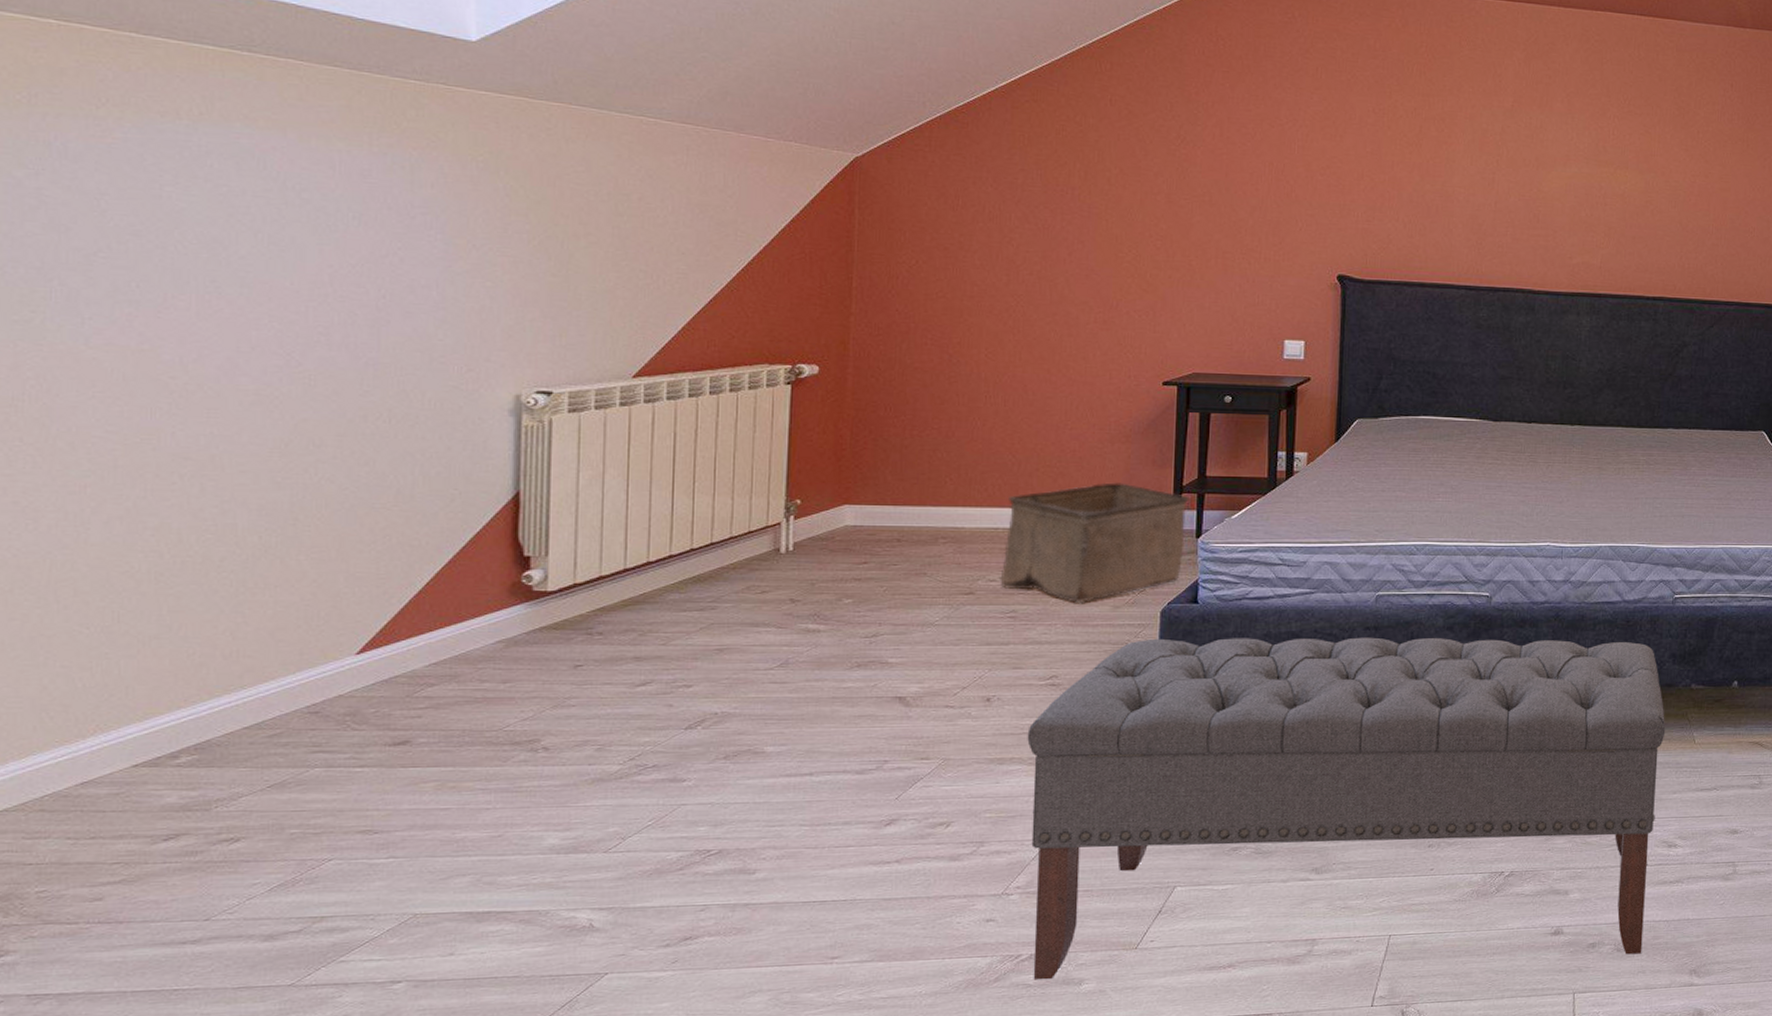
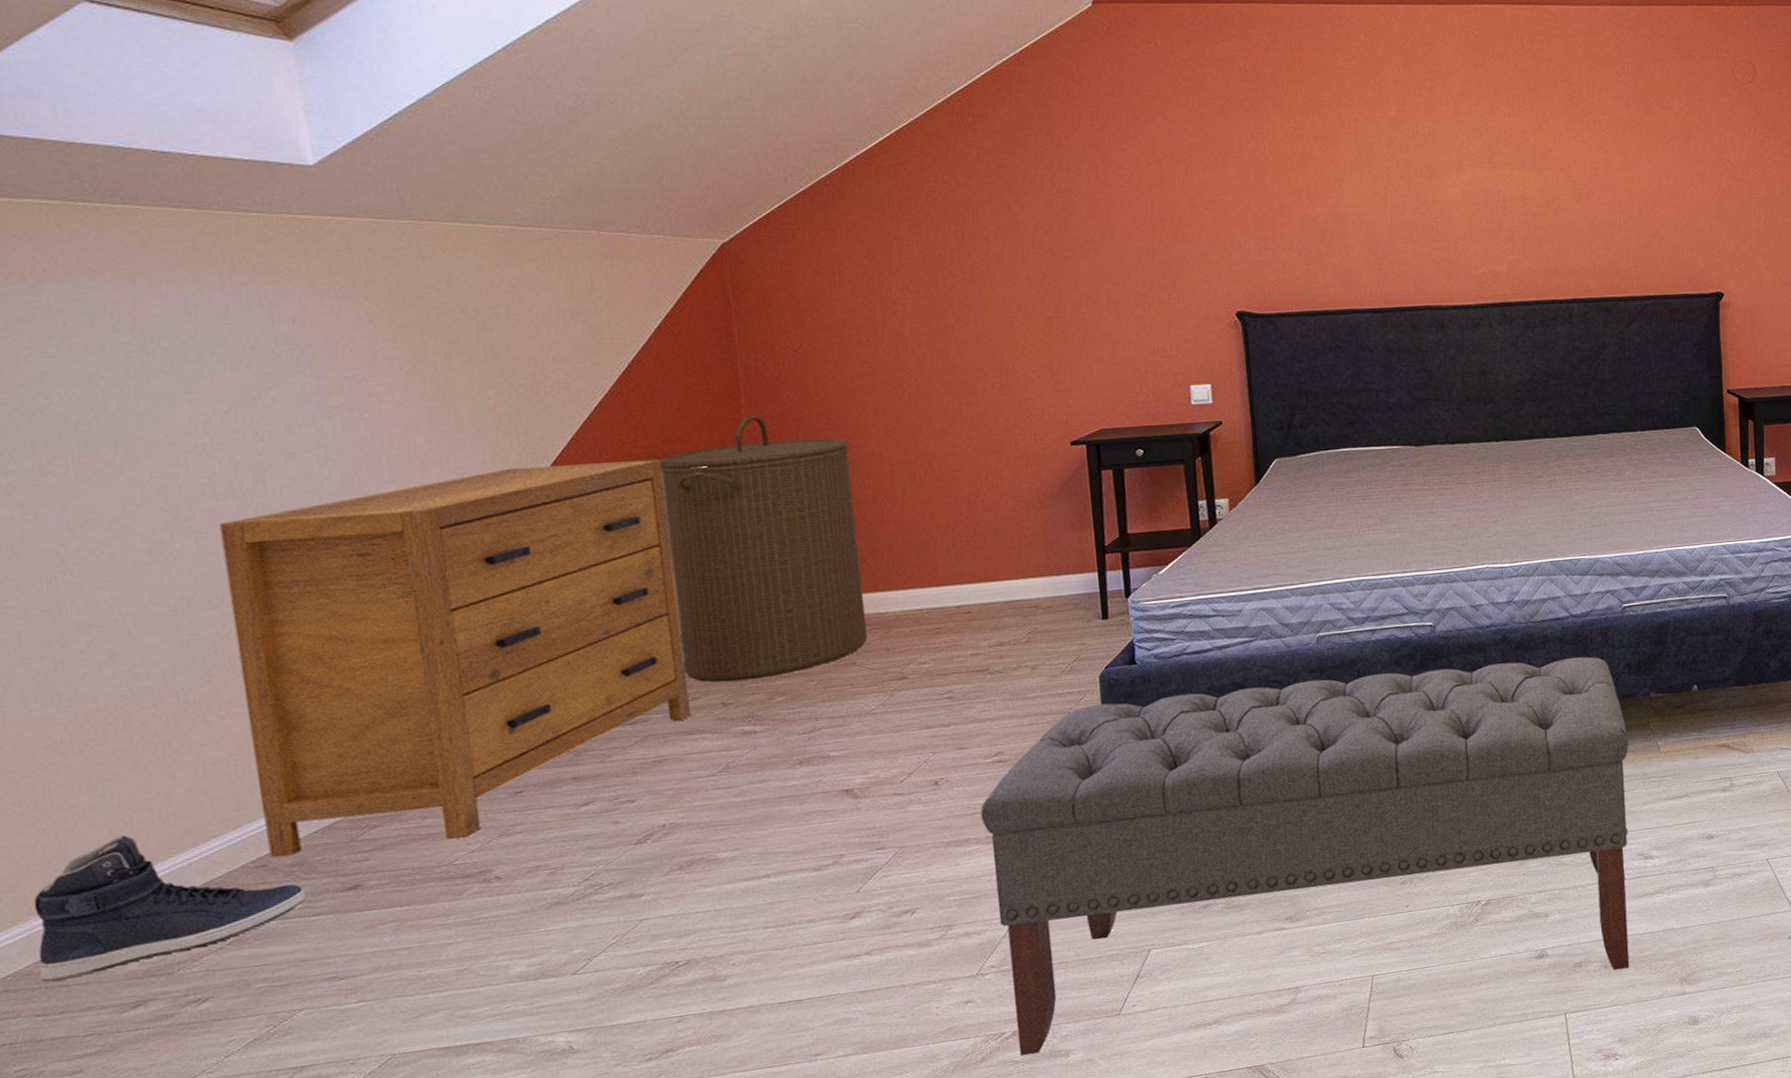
sneaker: none [77,667,355,805] -> present [33,834,307,982]
dresser: none [324,349,766,706] -> present [219,459,690,858]
laundry hamper: none [759,324,949,580] -> present [658,416,868,683]
storage bin: present [1000,482,1191,604] -> none [929,549,1115,678]

